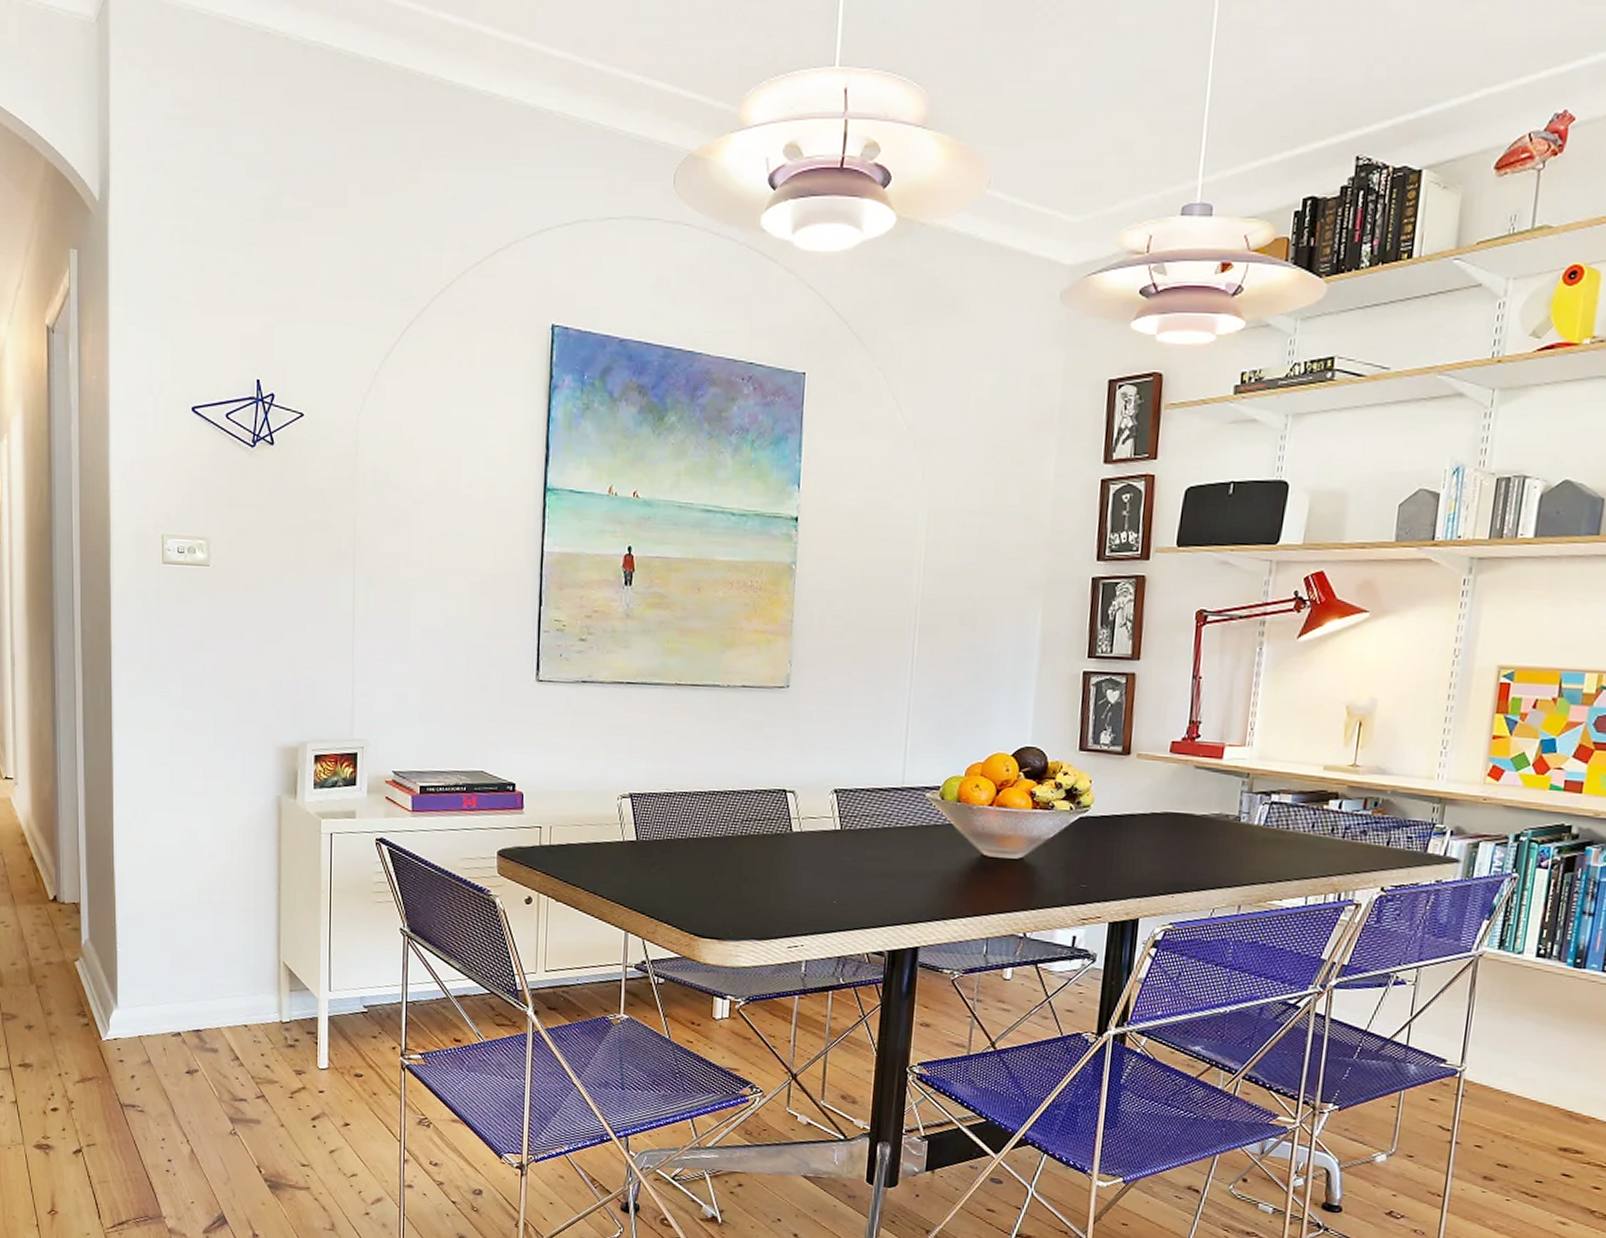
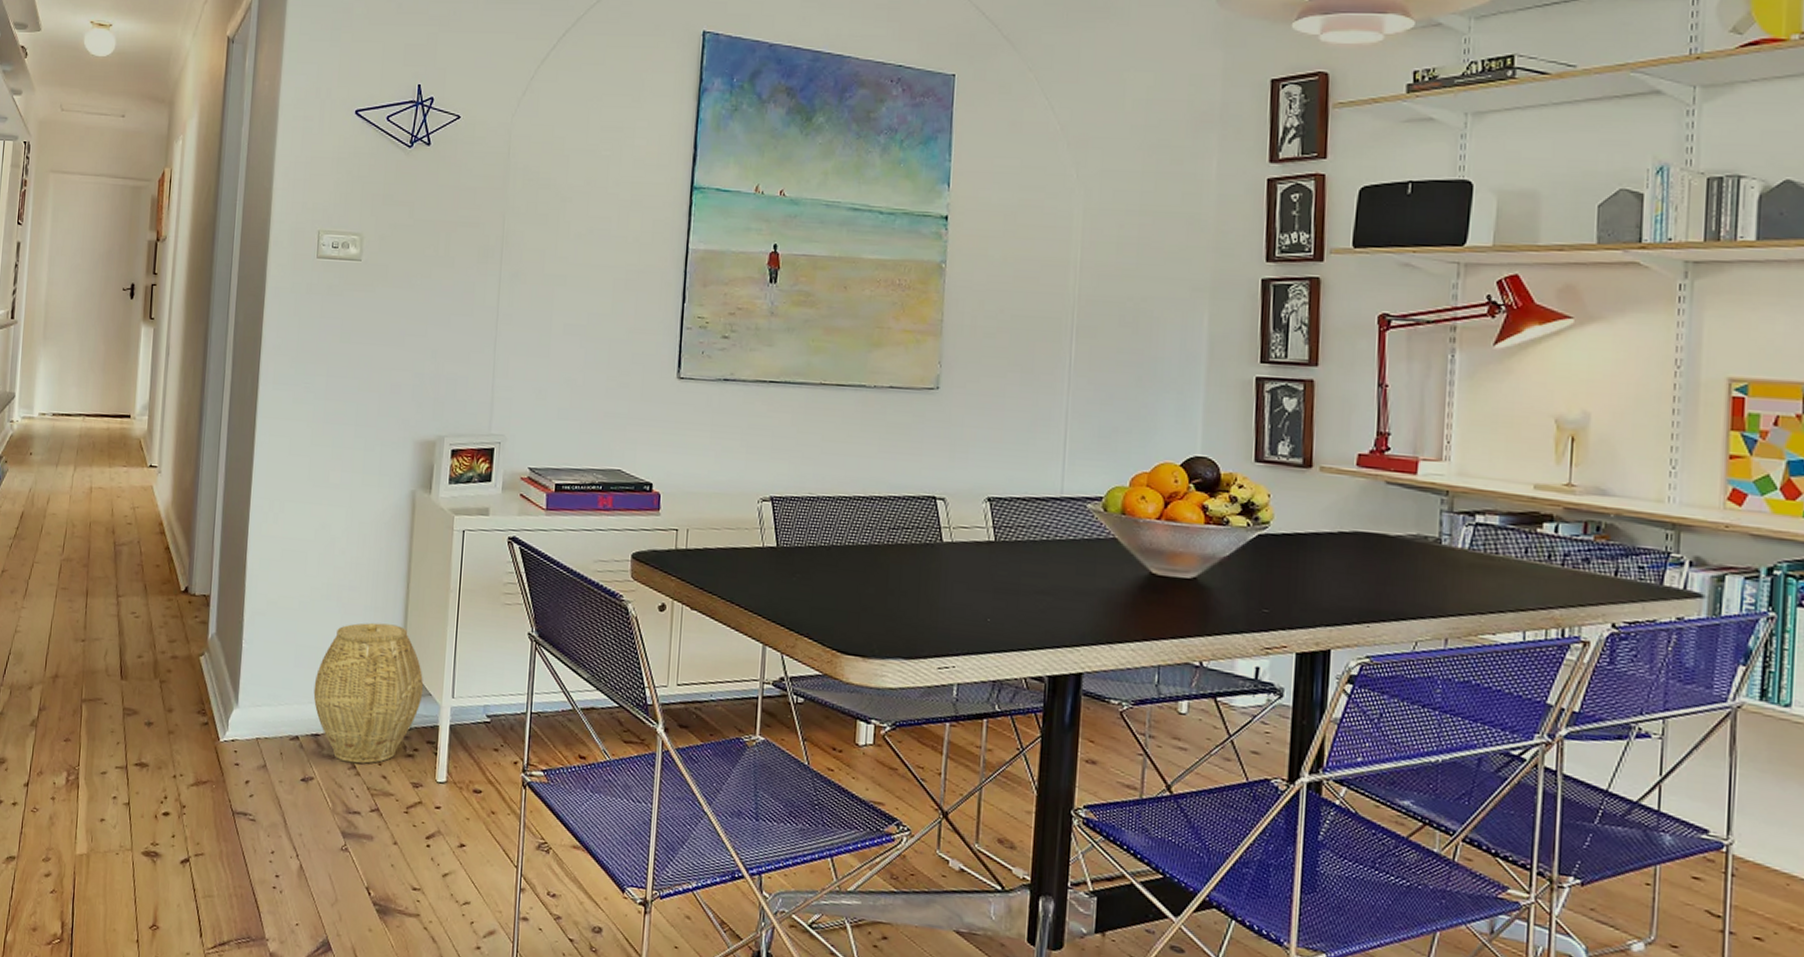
woven basket: none [192,923,301,1056] -> present [313,622,424,764]

